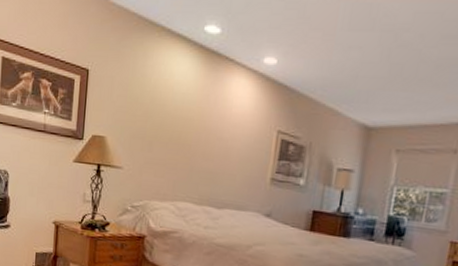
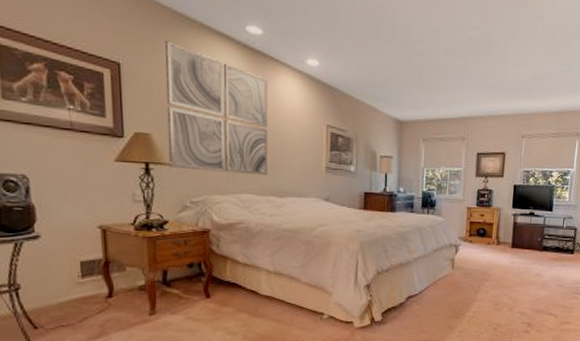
wall art: none [117,45,220,184] -> present [165,39,268,175]

